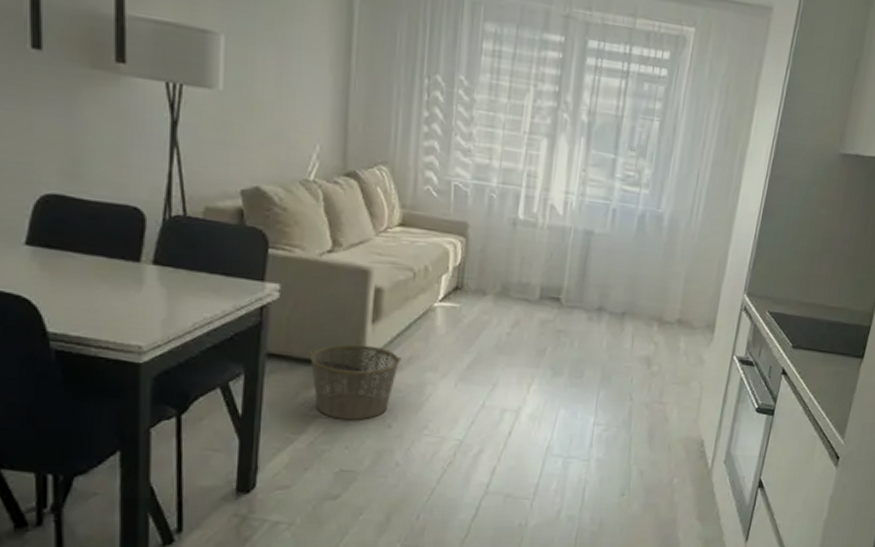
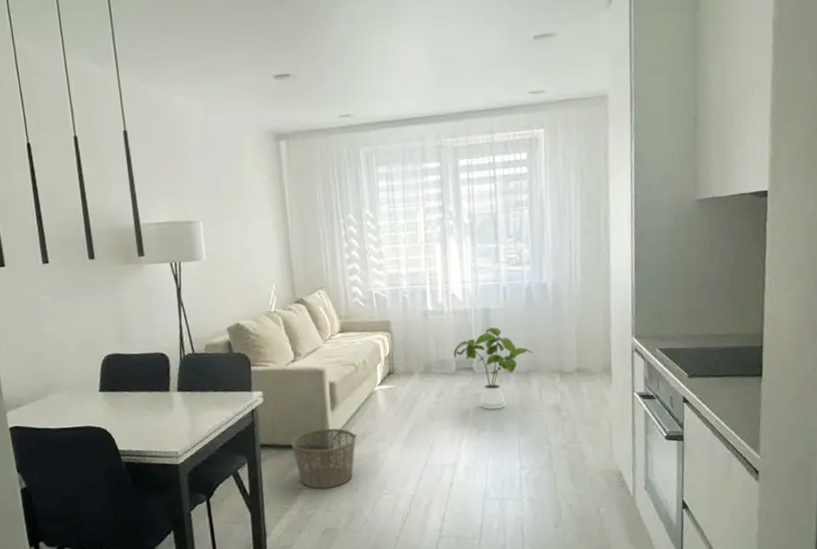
house plant: none [540,254,633,353] -> present [453,327,533,410]

